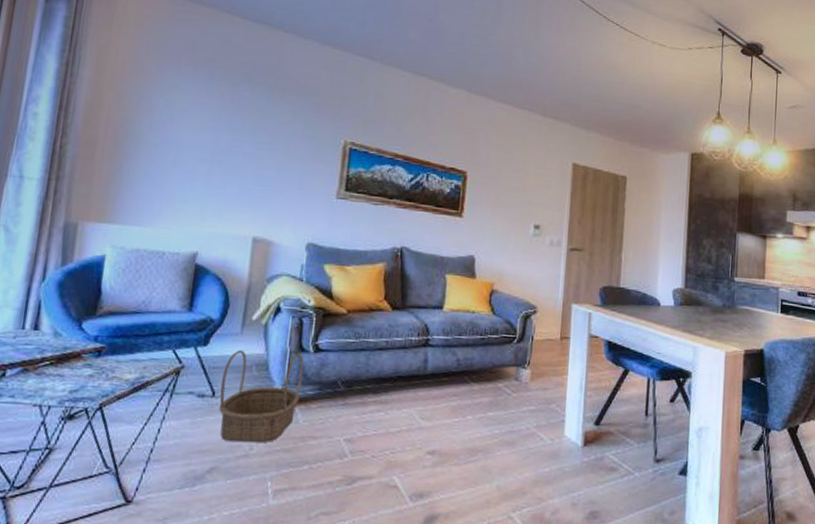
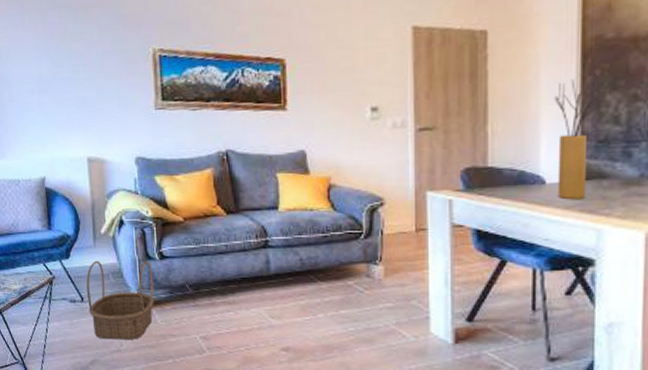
vase: none [668,224,706,322] -> present [555,79,609,200]

